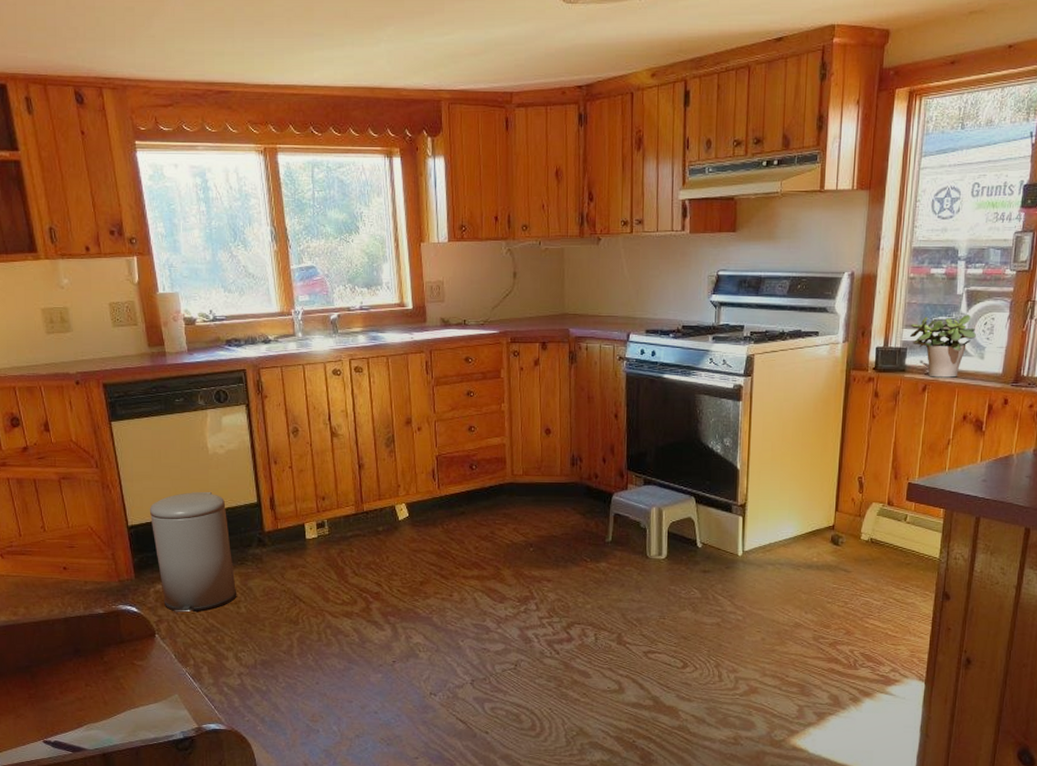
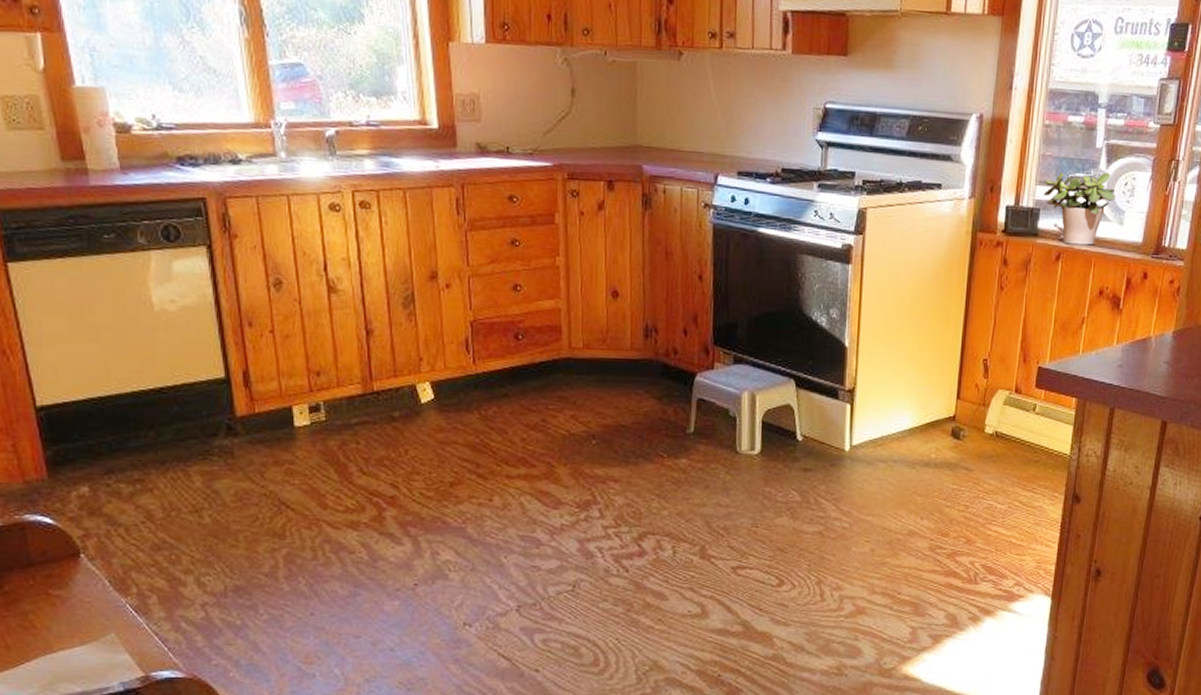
pedal bin: present [149,491,237,614] -> none [67,361,198,526]

